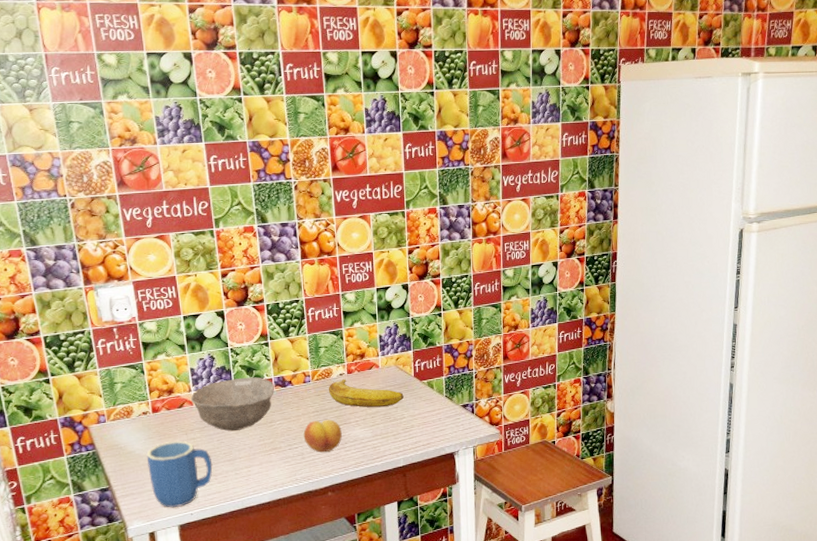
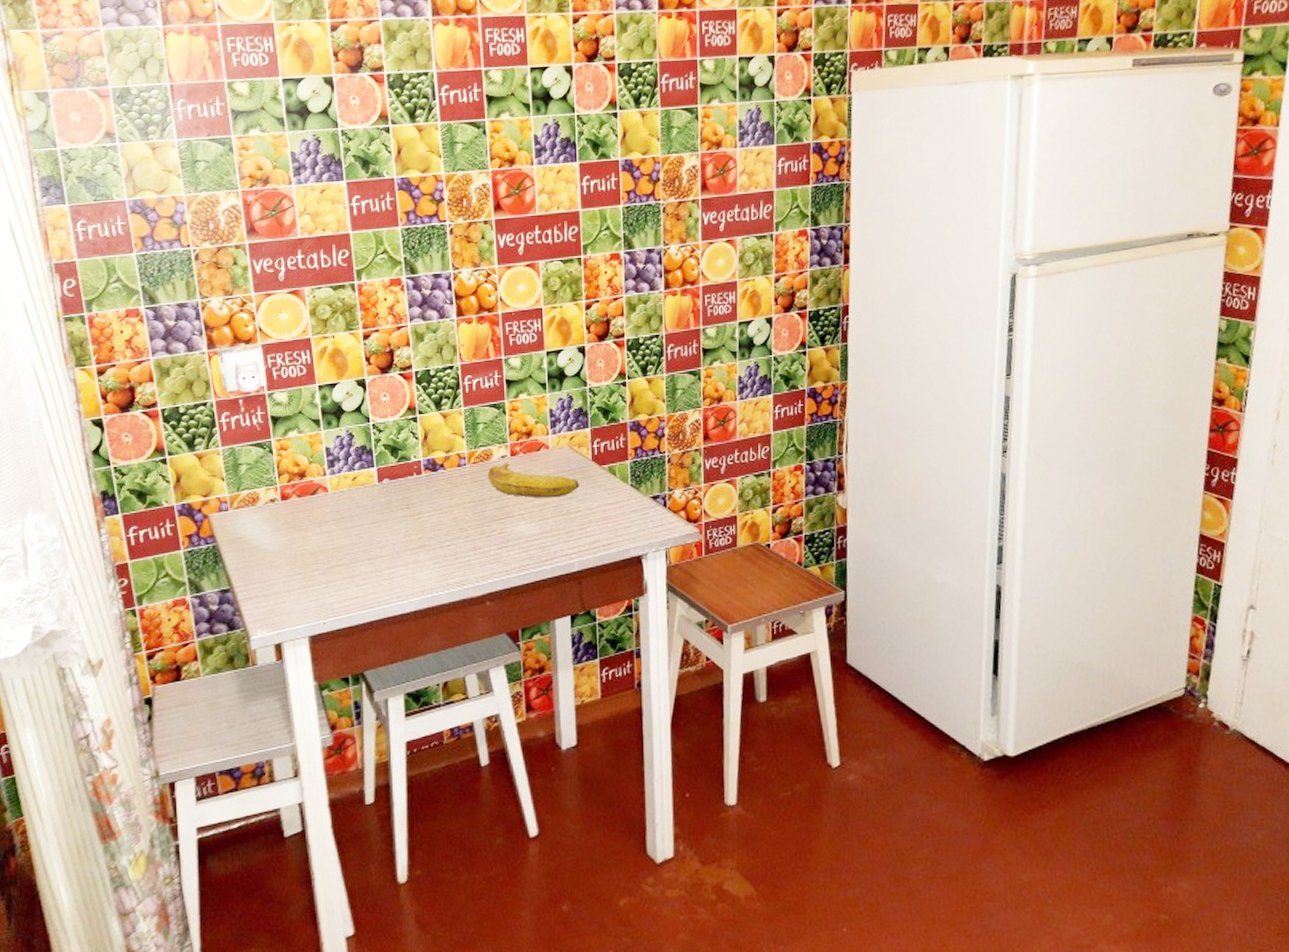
mug: present [146,440,213,508] -> none [273,534,350,615]
bowl: present [191,377,275,431] -> none [326,458,424,523]
fruit: present [303,419,342,453] -> none [457,512,504,552]

